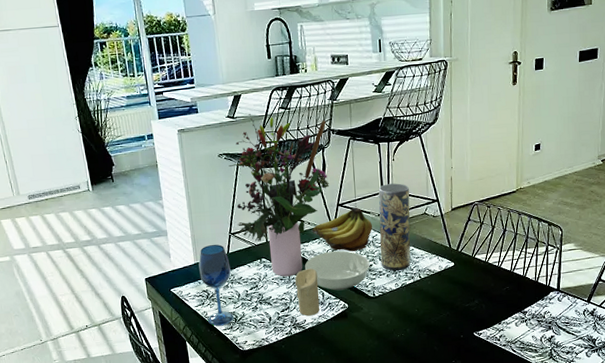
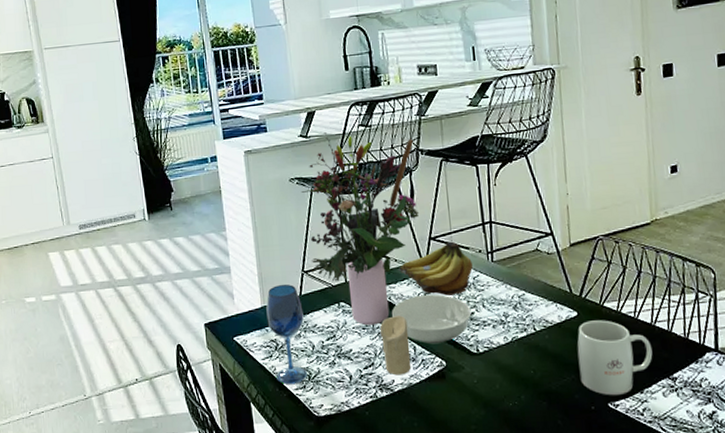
vase: present [378,183,411,271] -> none [478,213,523,321]
mug: none [452,268,510,327] -> present [577,320,653,396]

